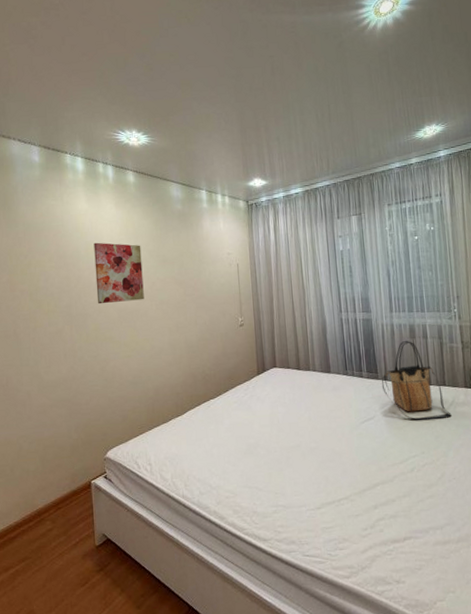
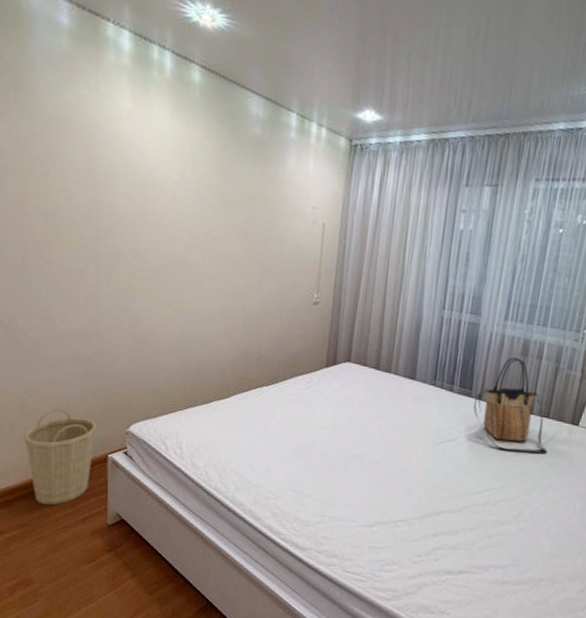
basket: none [22,447,80,537] -> present [24,409,96,506]
wall art: present [94,242,144,304] -> none [134,159,200,249]

